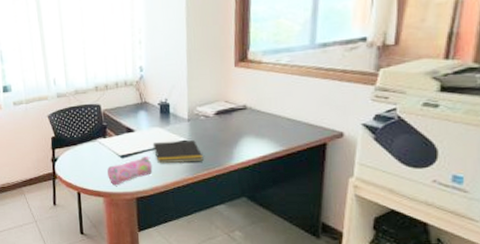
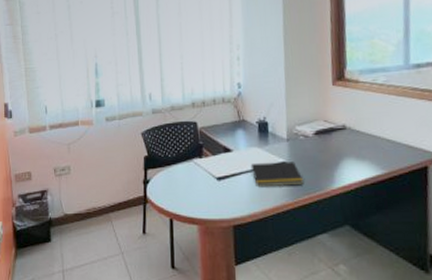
pencil case: present [107,156,153,186] -> none [203,178,251,212]

